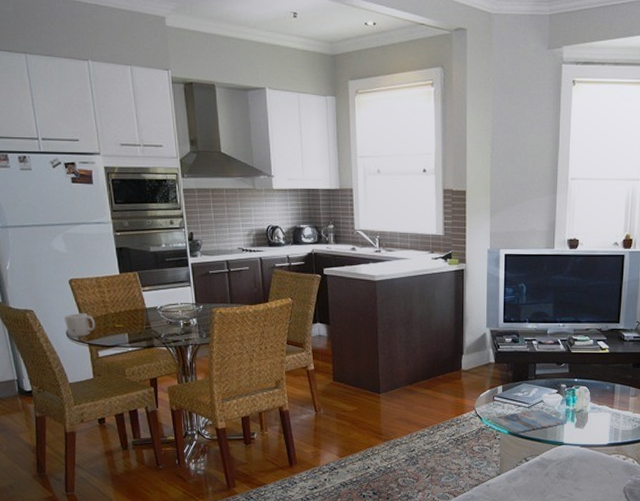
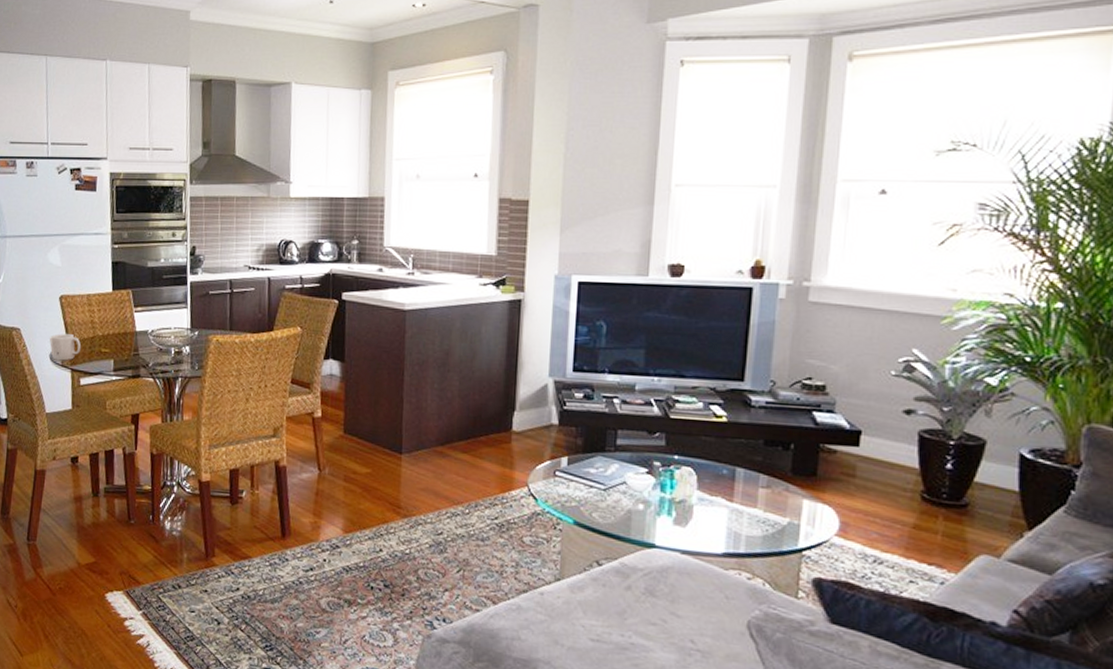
magazine: present [489,409,567,434] -> none [547,493,661,525]

